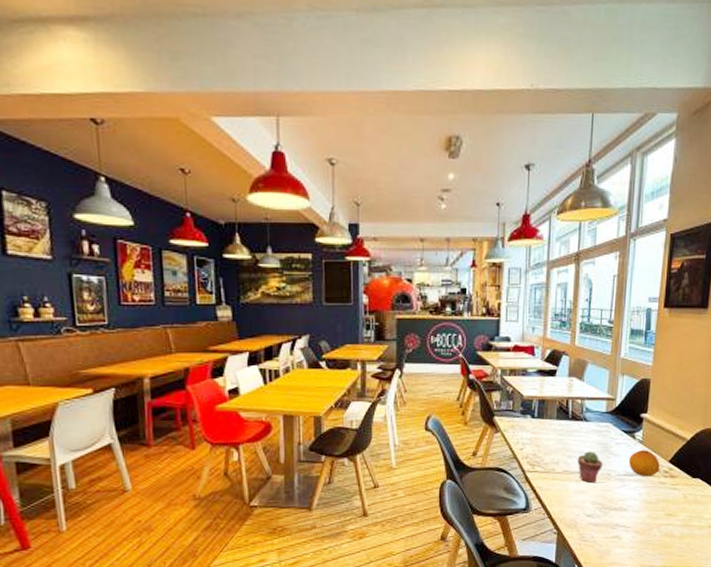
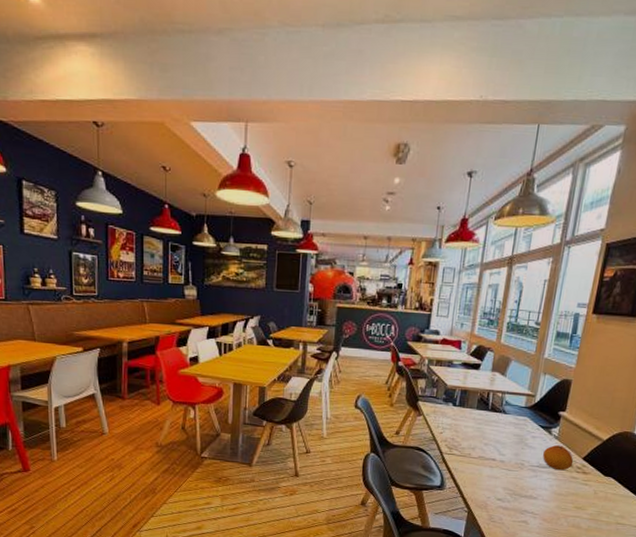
potted succulent: present [577,451,603,483] -> none [492,441,517,470]

